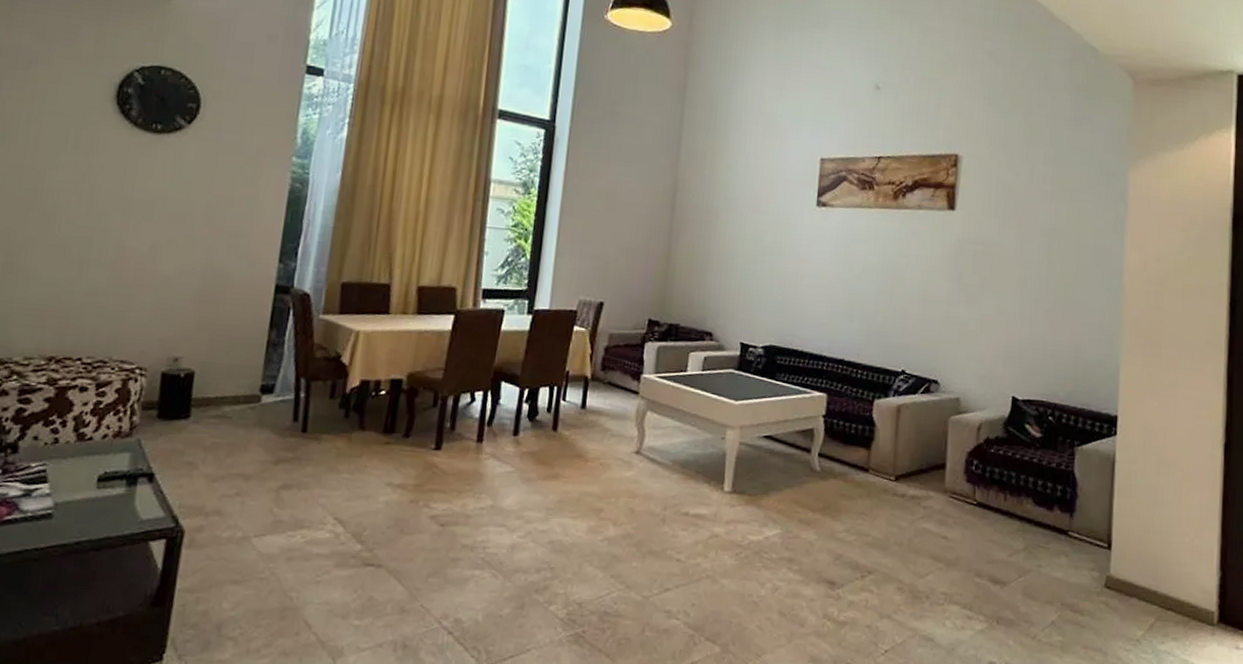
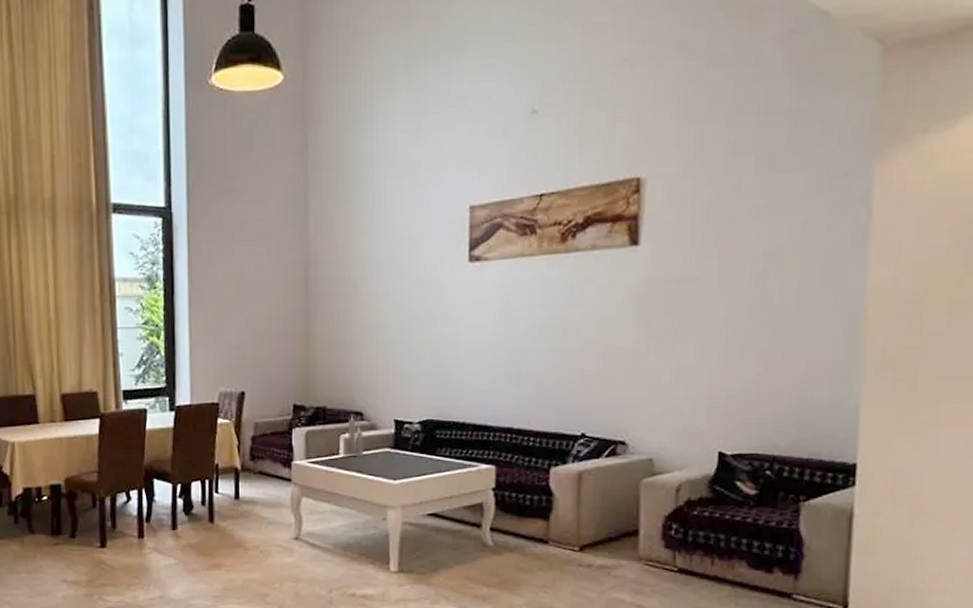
candle: none [689,336,711,376] -> present [342,416,364,457]

